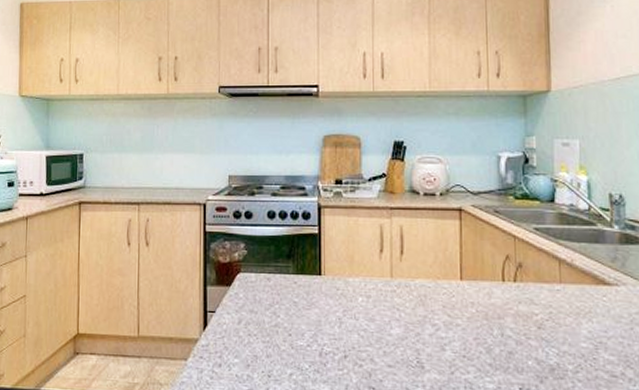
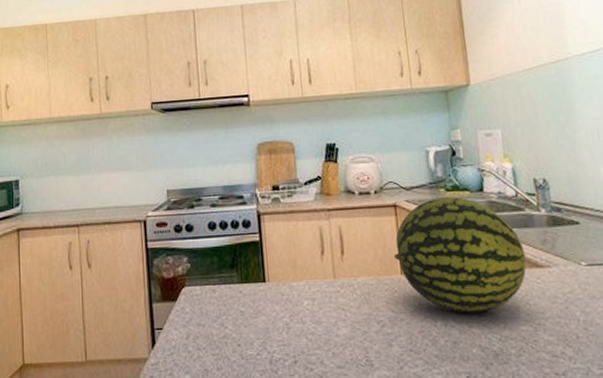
fruit: none [455,205,593,326] -> present [394,197,527,314]

